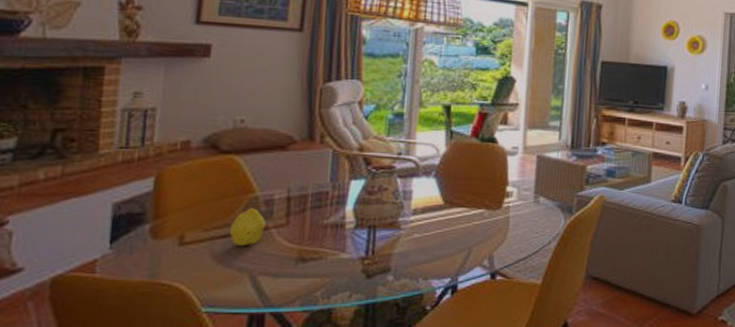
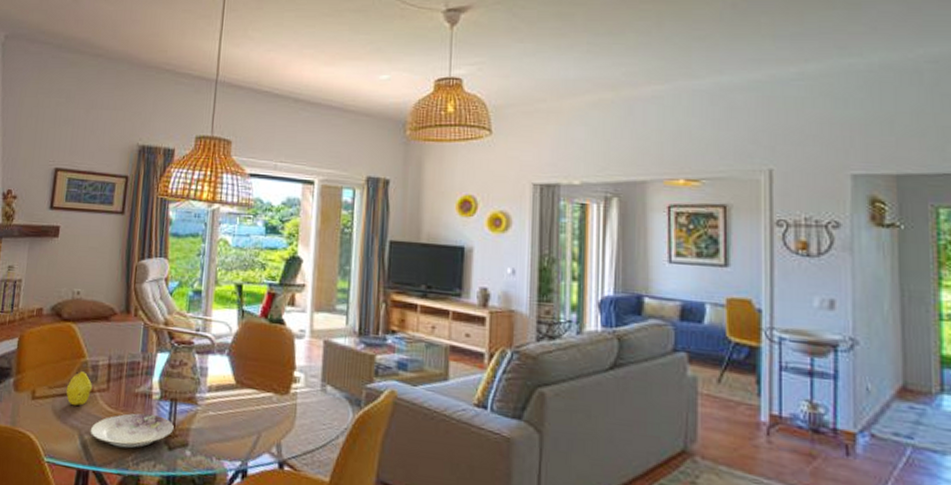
plate: none [264,245,373,283] -> present [89,413,174,448]

